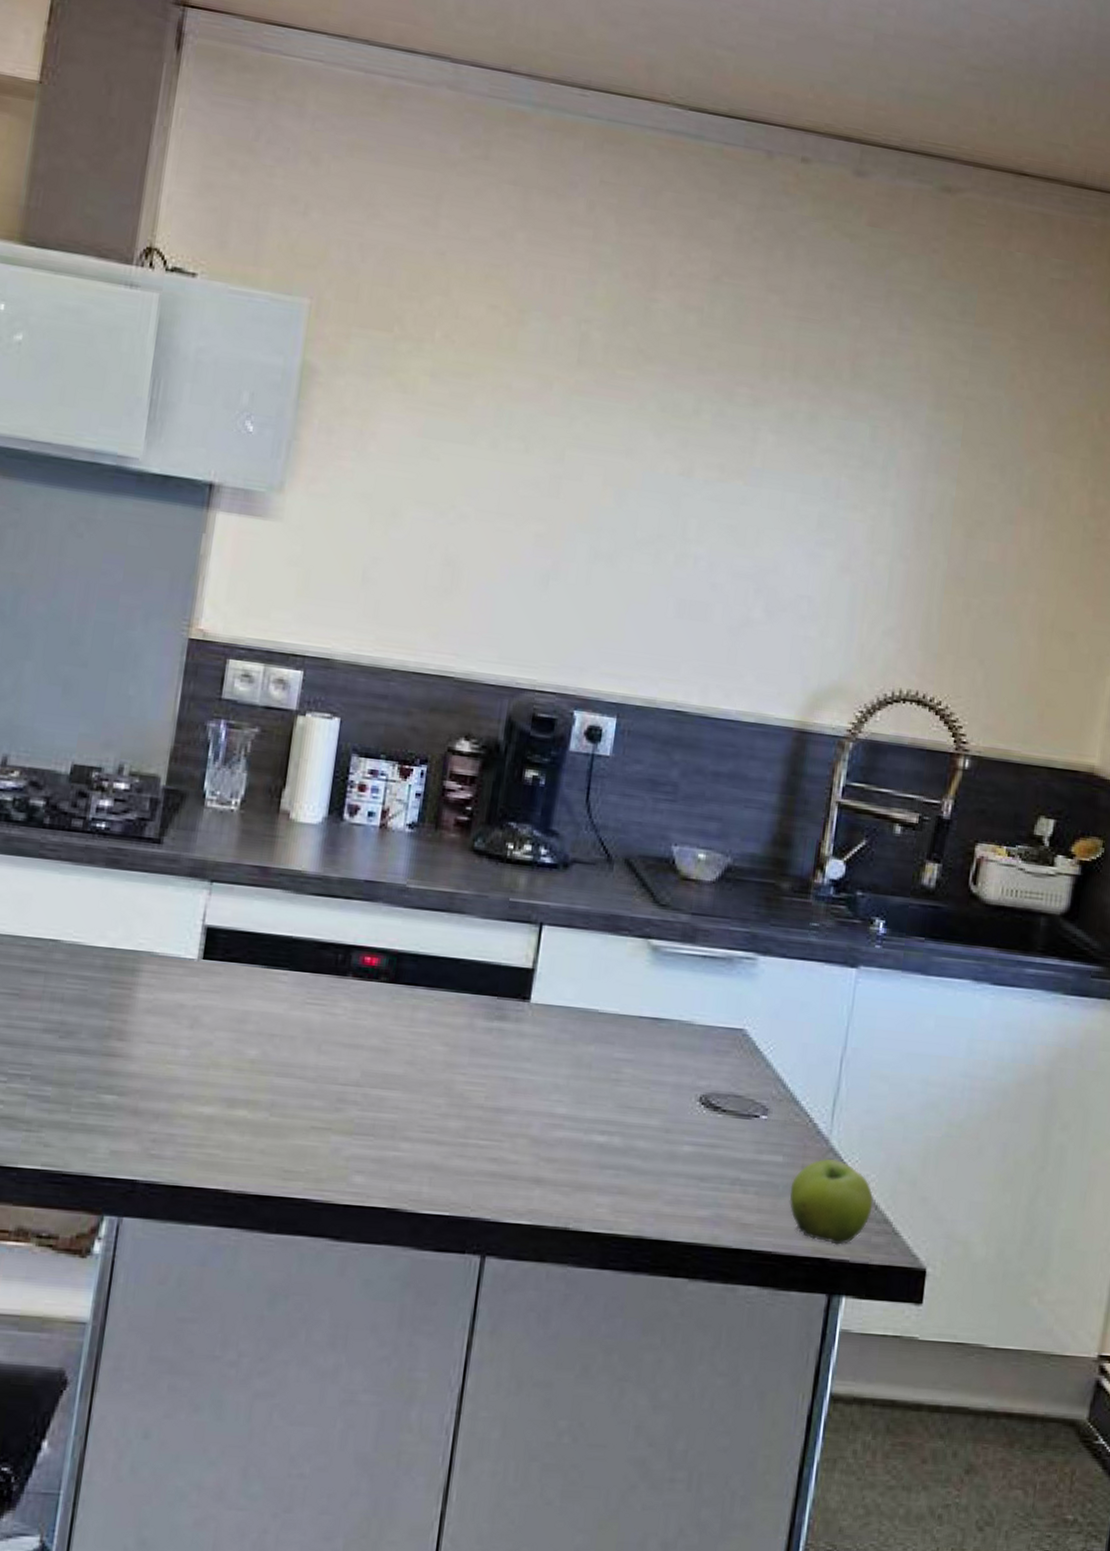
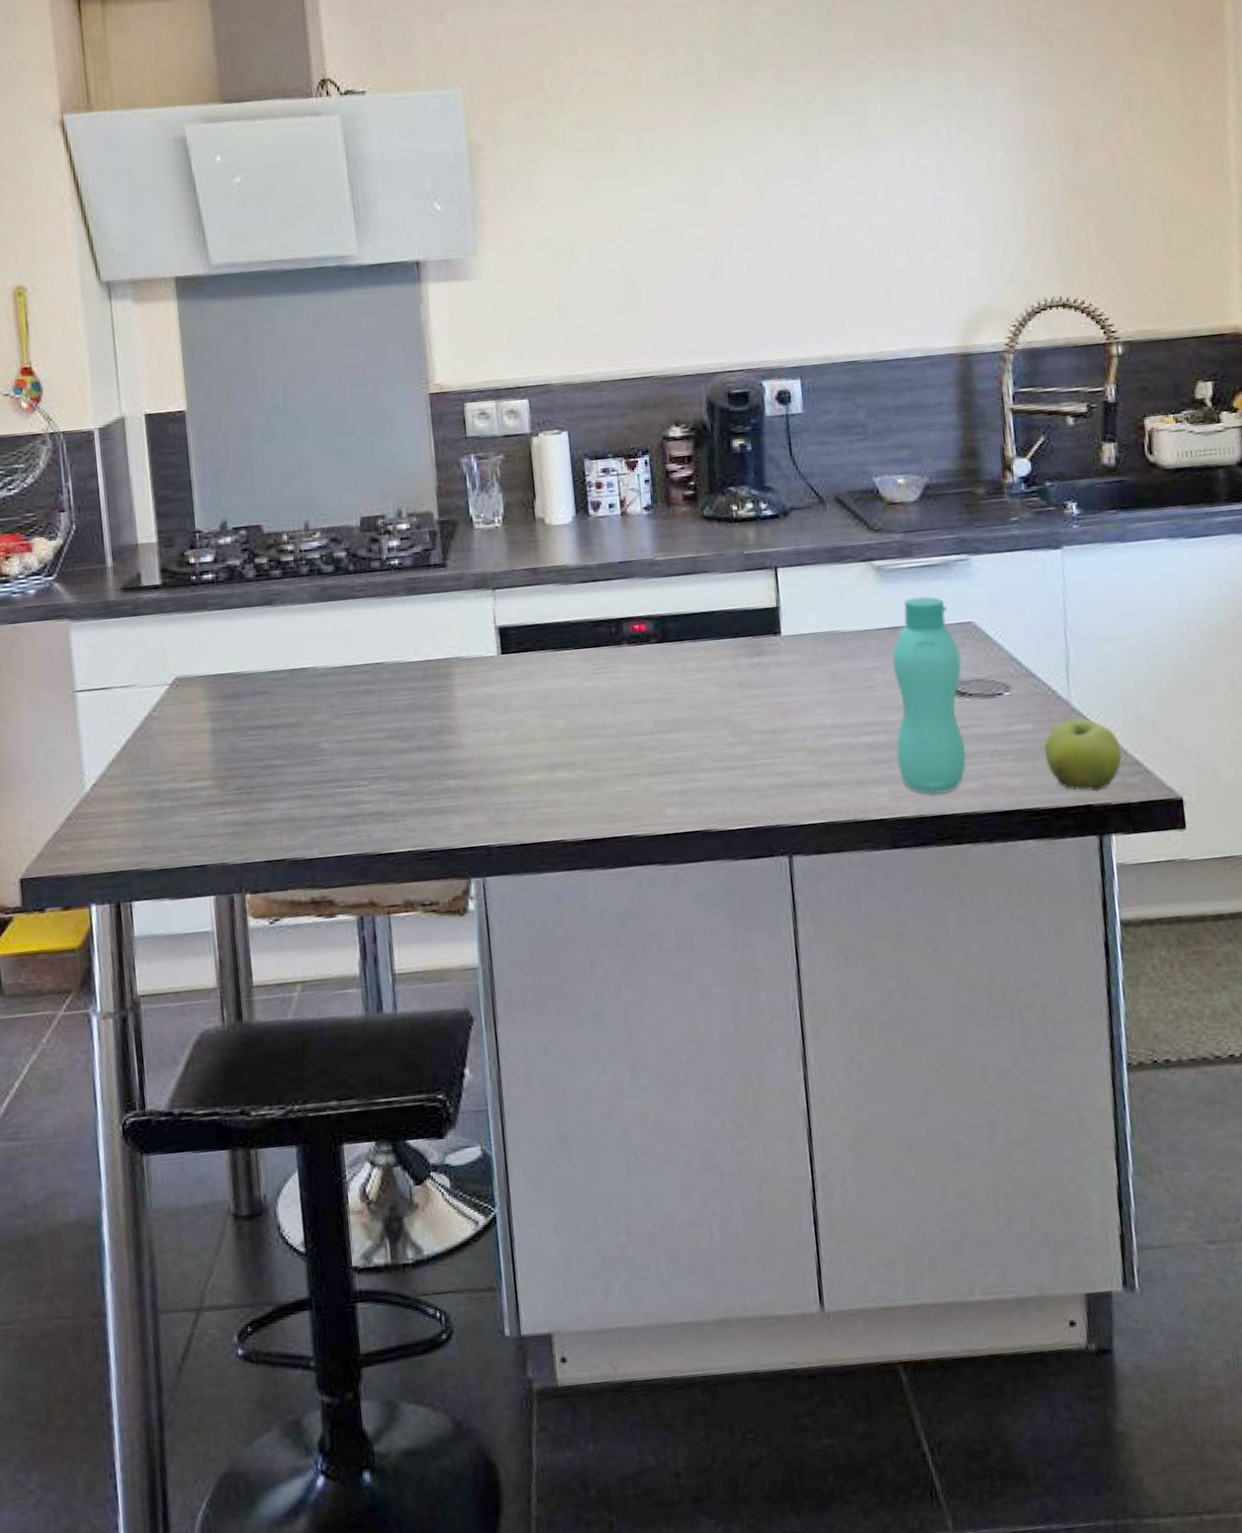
bottle: none [627,989,724,1216] -> present [892,596,966,794]

